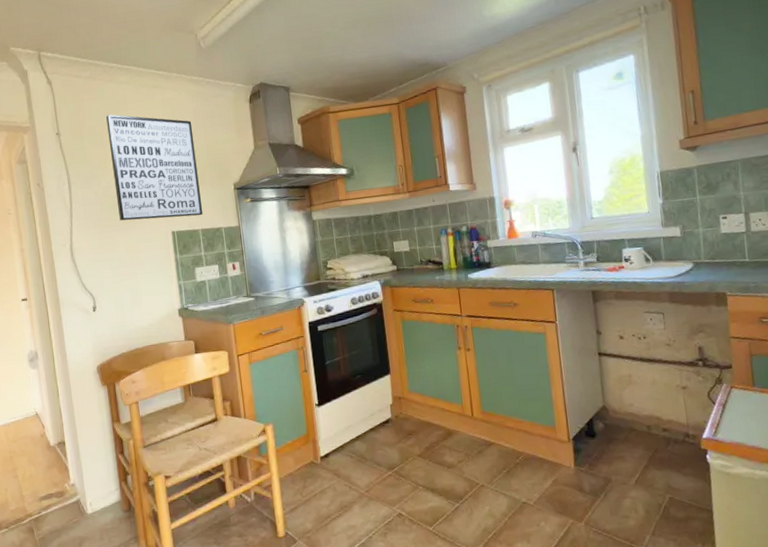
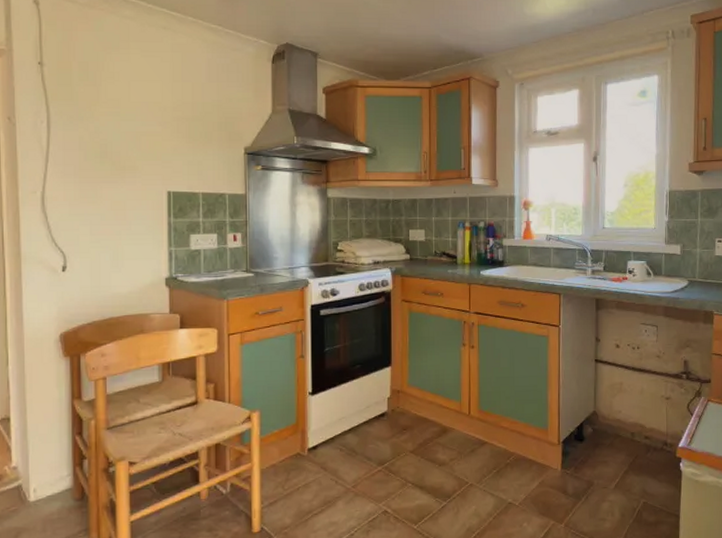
wall art: present [106,114,203,221] -> none [103,50,206,178]

